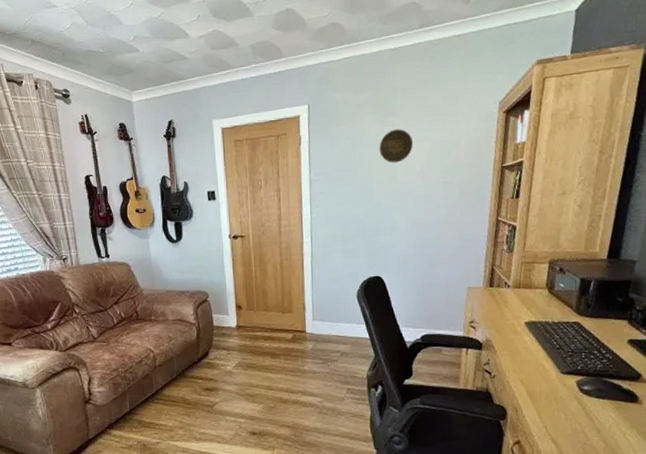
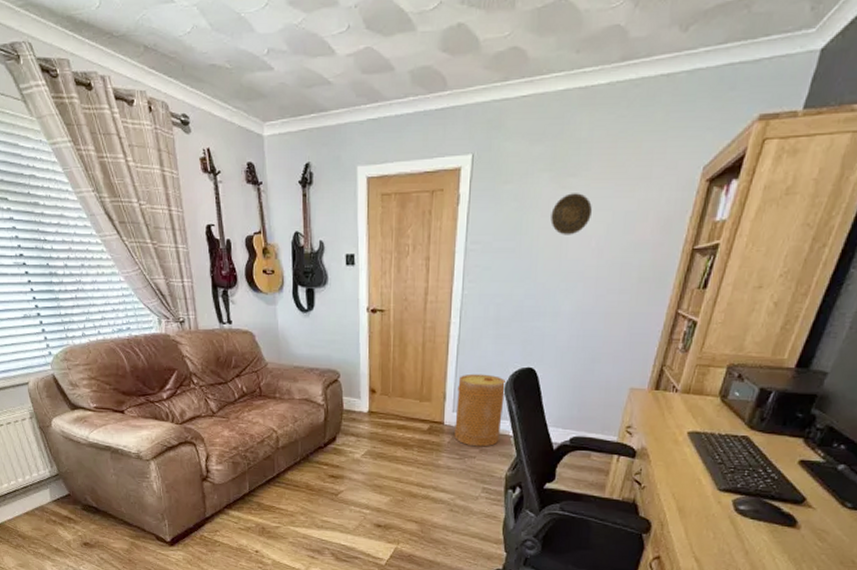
basket: none [315,284,359,351] -> present [454,373,507,447]

